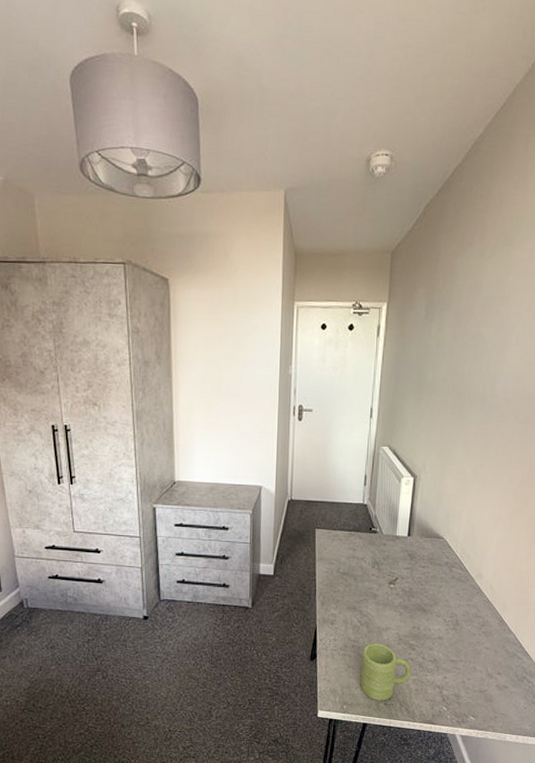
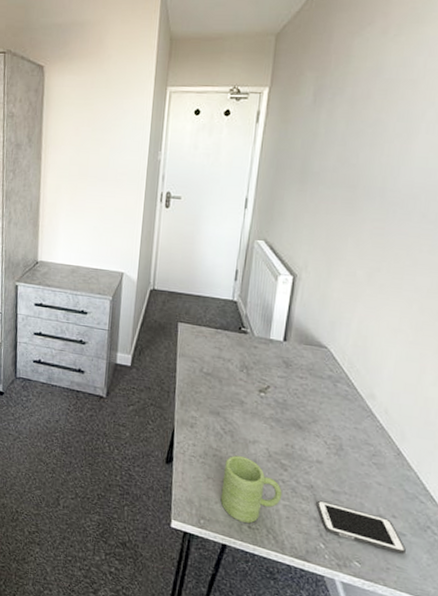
cell phone: none [439,670,508,703] -> present [316,500,406,555]

